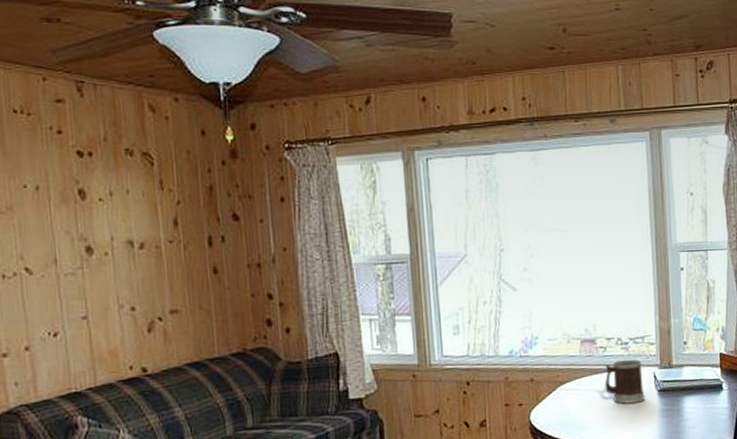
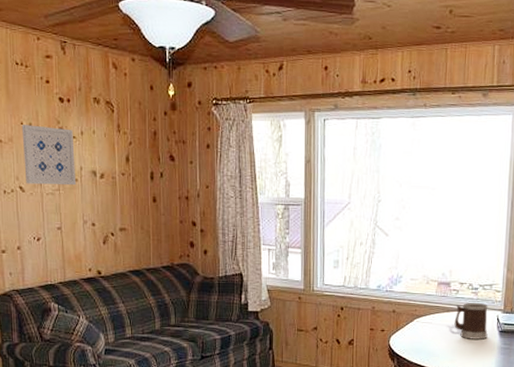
wall art: none [24,187,105,264] -> present [21,124,76,186]

